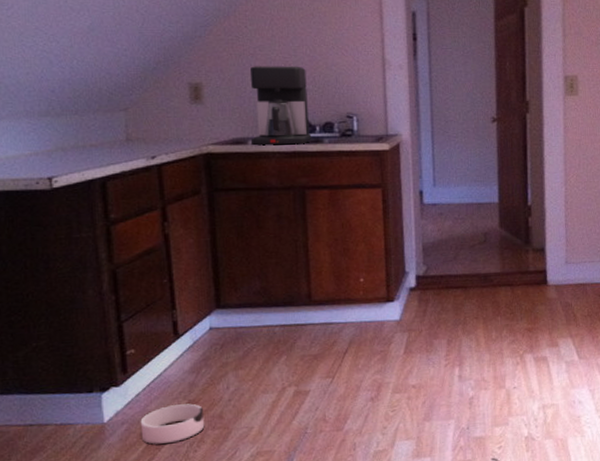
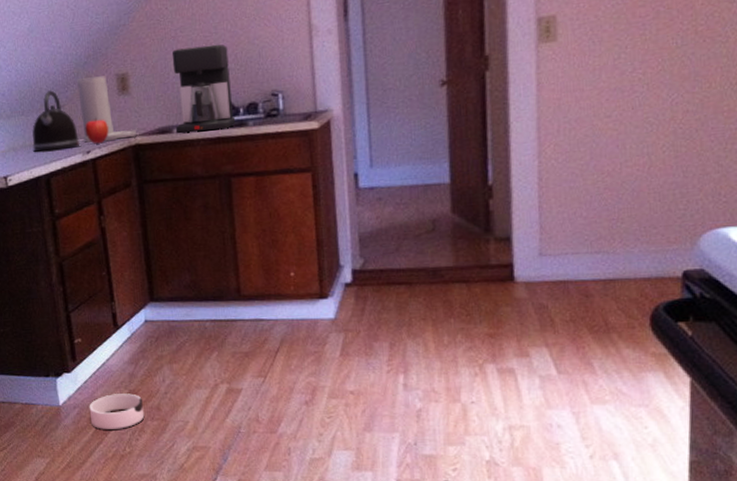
kettle: none [86,92,144,154] -> present [32,90,80,152]
paper towel: none [144,83,208,149] -> present [77,76,136,143]
fruit: none [151,123,178,150] -> present [85,117,109,144]

